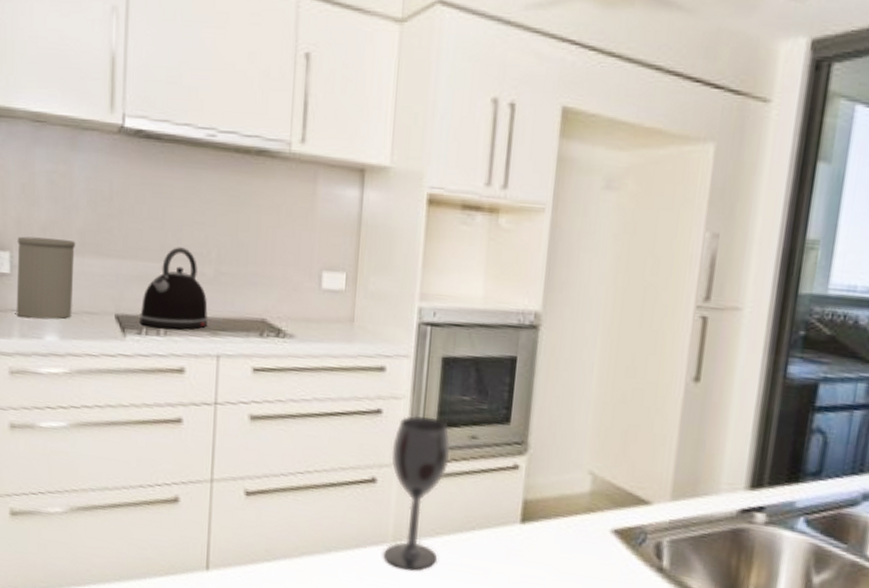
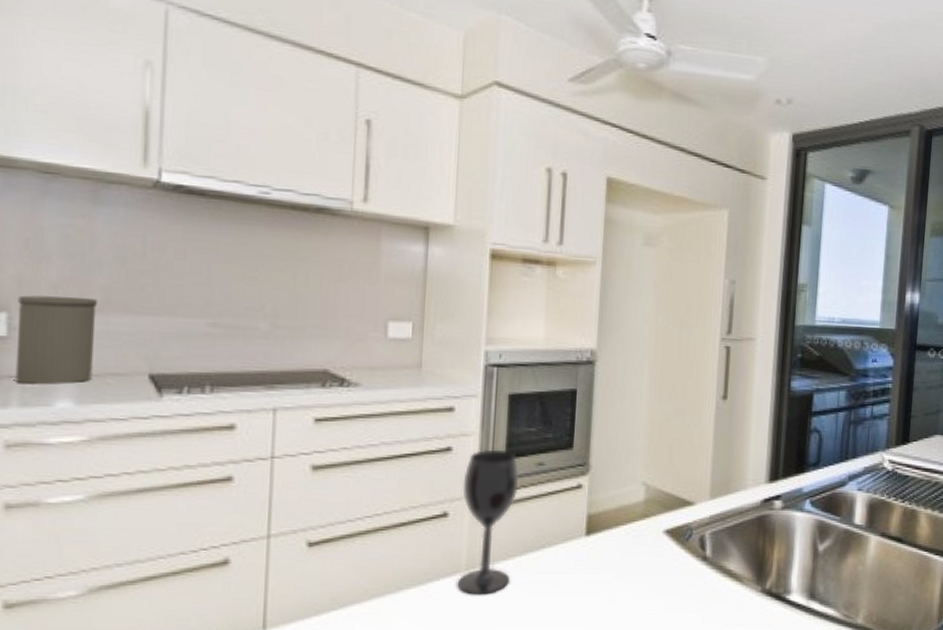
kettle: present [138,247,209,330] -> none [178,302,263,386]

